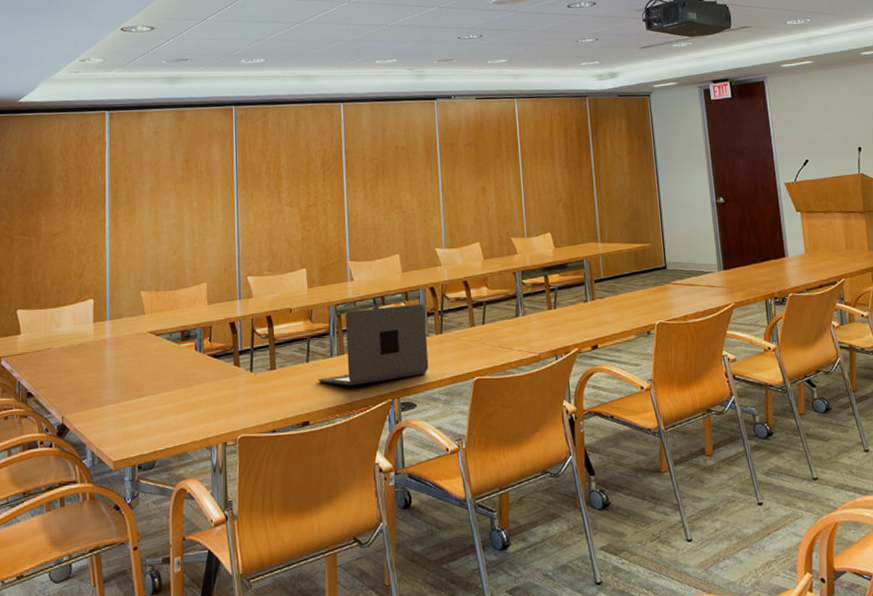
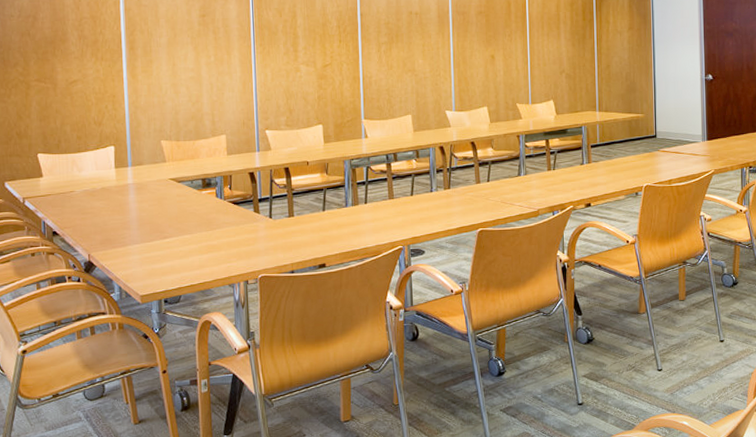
laptop: present [317,303,429,386] -> none [333,161,437,233]

